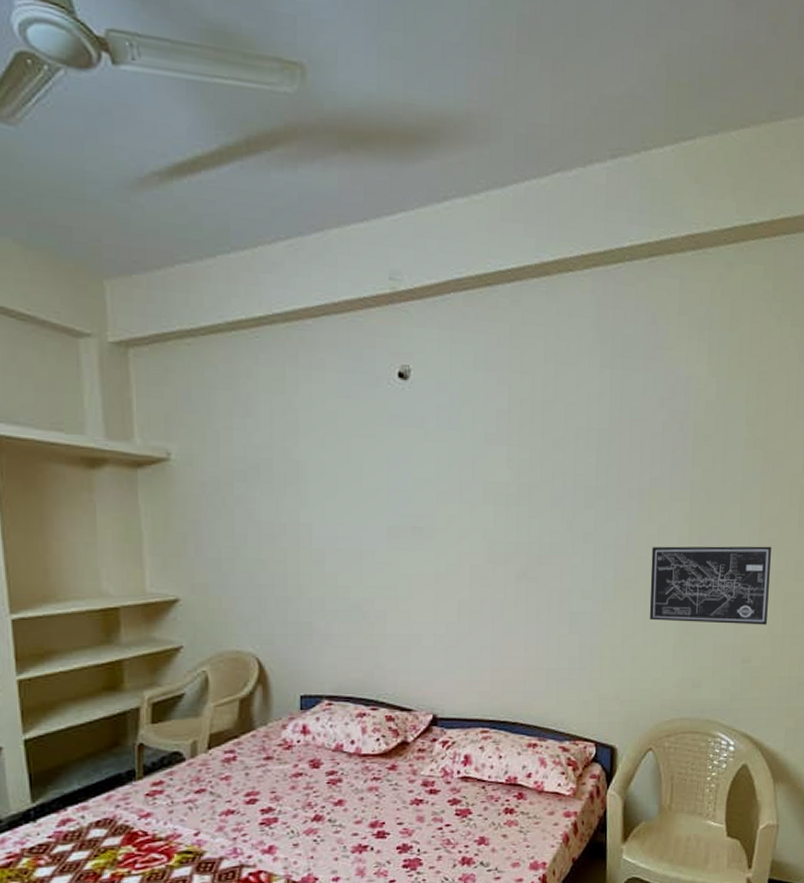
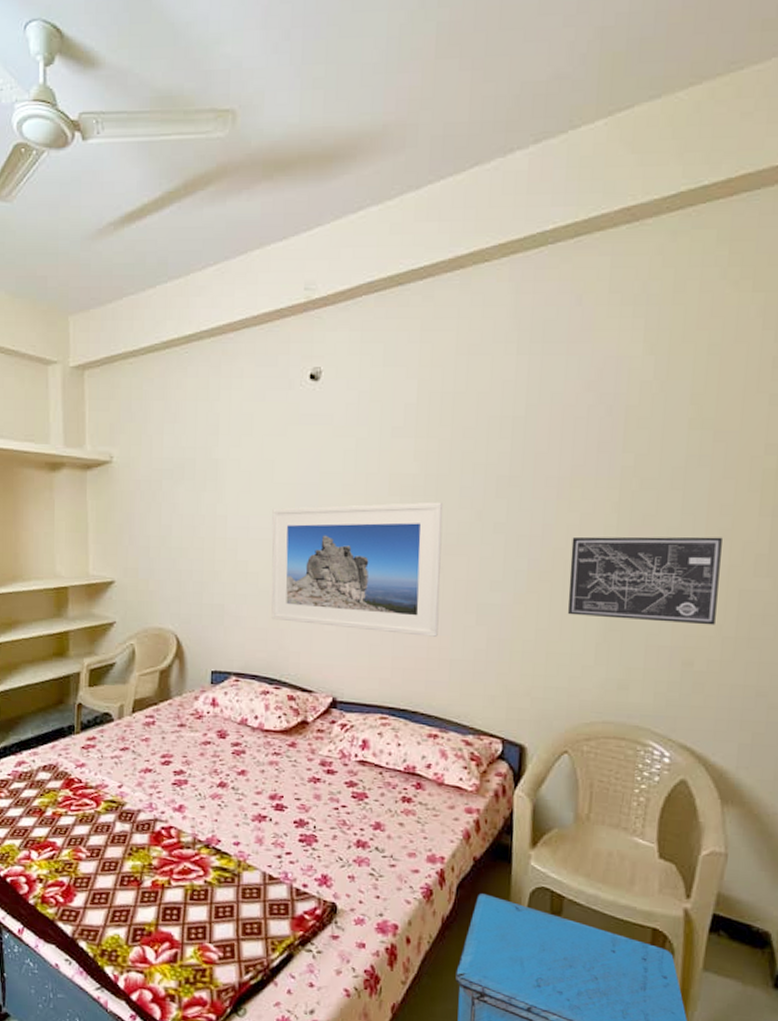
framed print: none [362,511,536,647] -> present [271,502,443,637]

